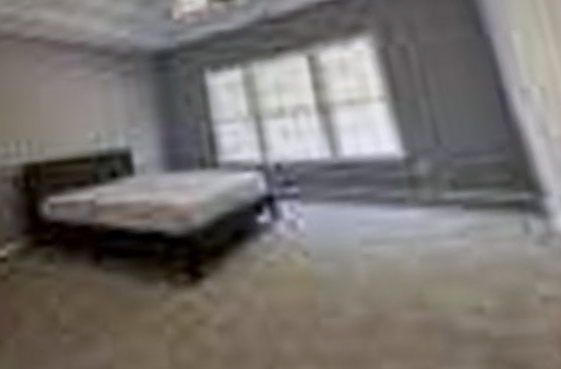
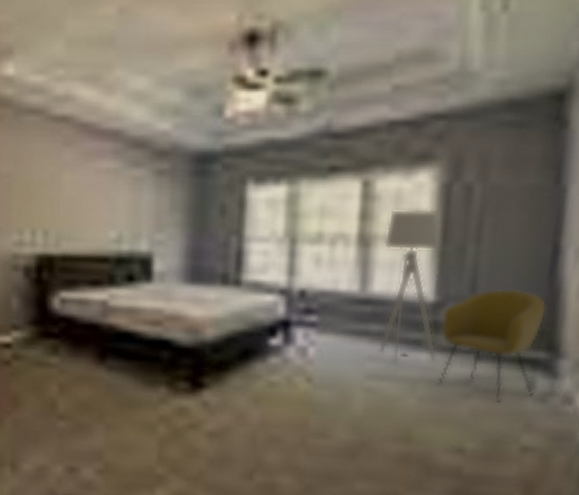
floor lamp: none [338,72,425,224] -> present [377,208,442,363]
armchair: none [416,134,531,252] -> present [437,288,547,403]

